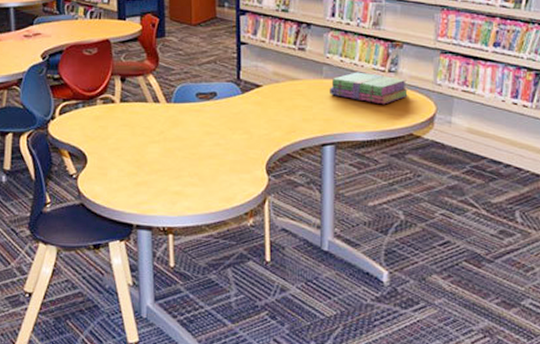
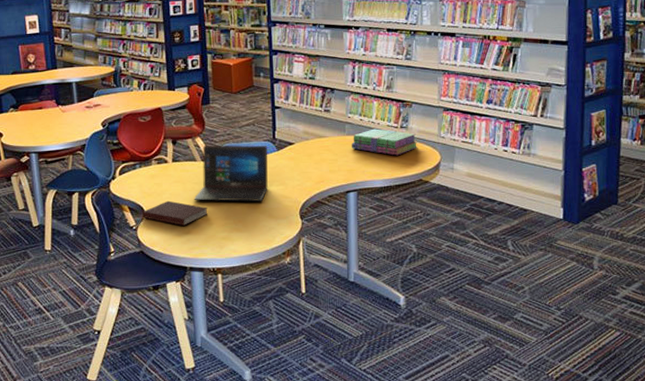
notebook: none [84,146,159,176] -> present [142,200,208,226]
laptop: none [143,84,230,152] -> present [193,144,268,202]

